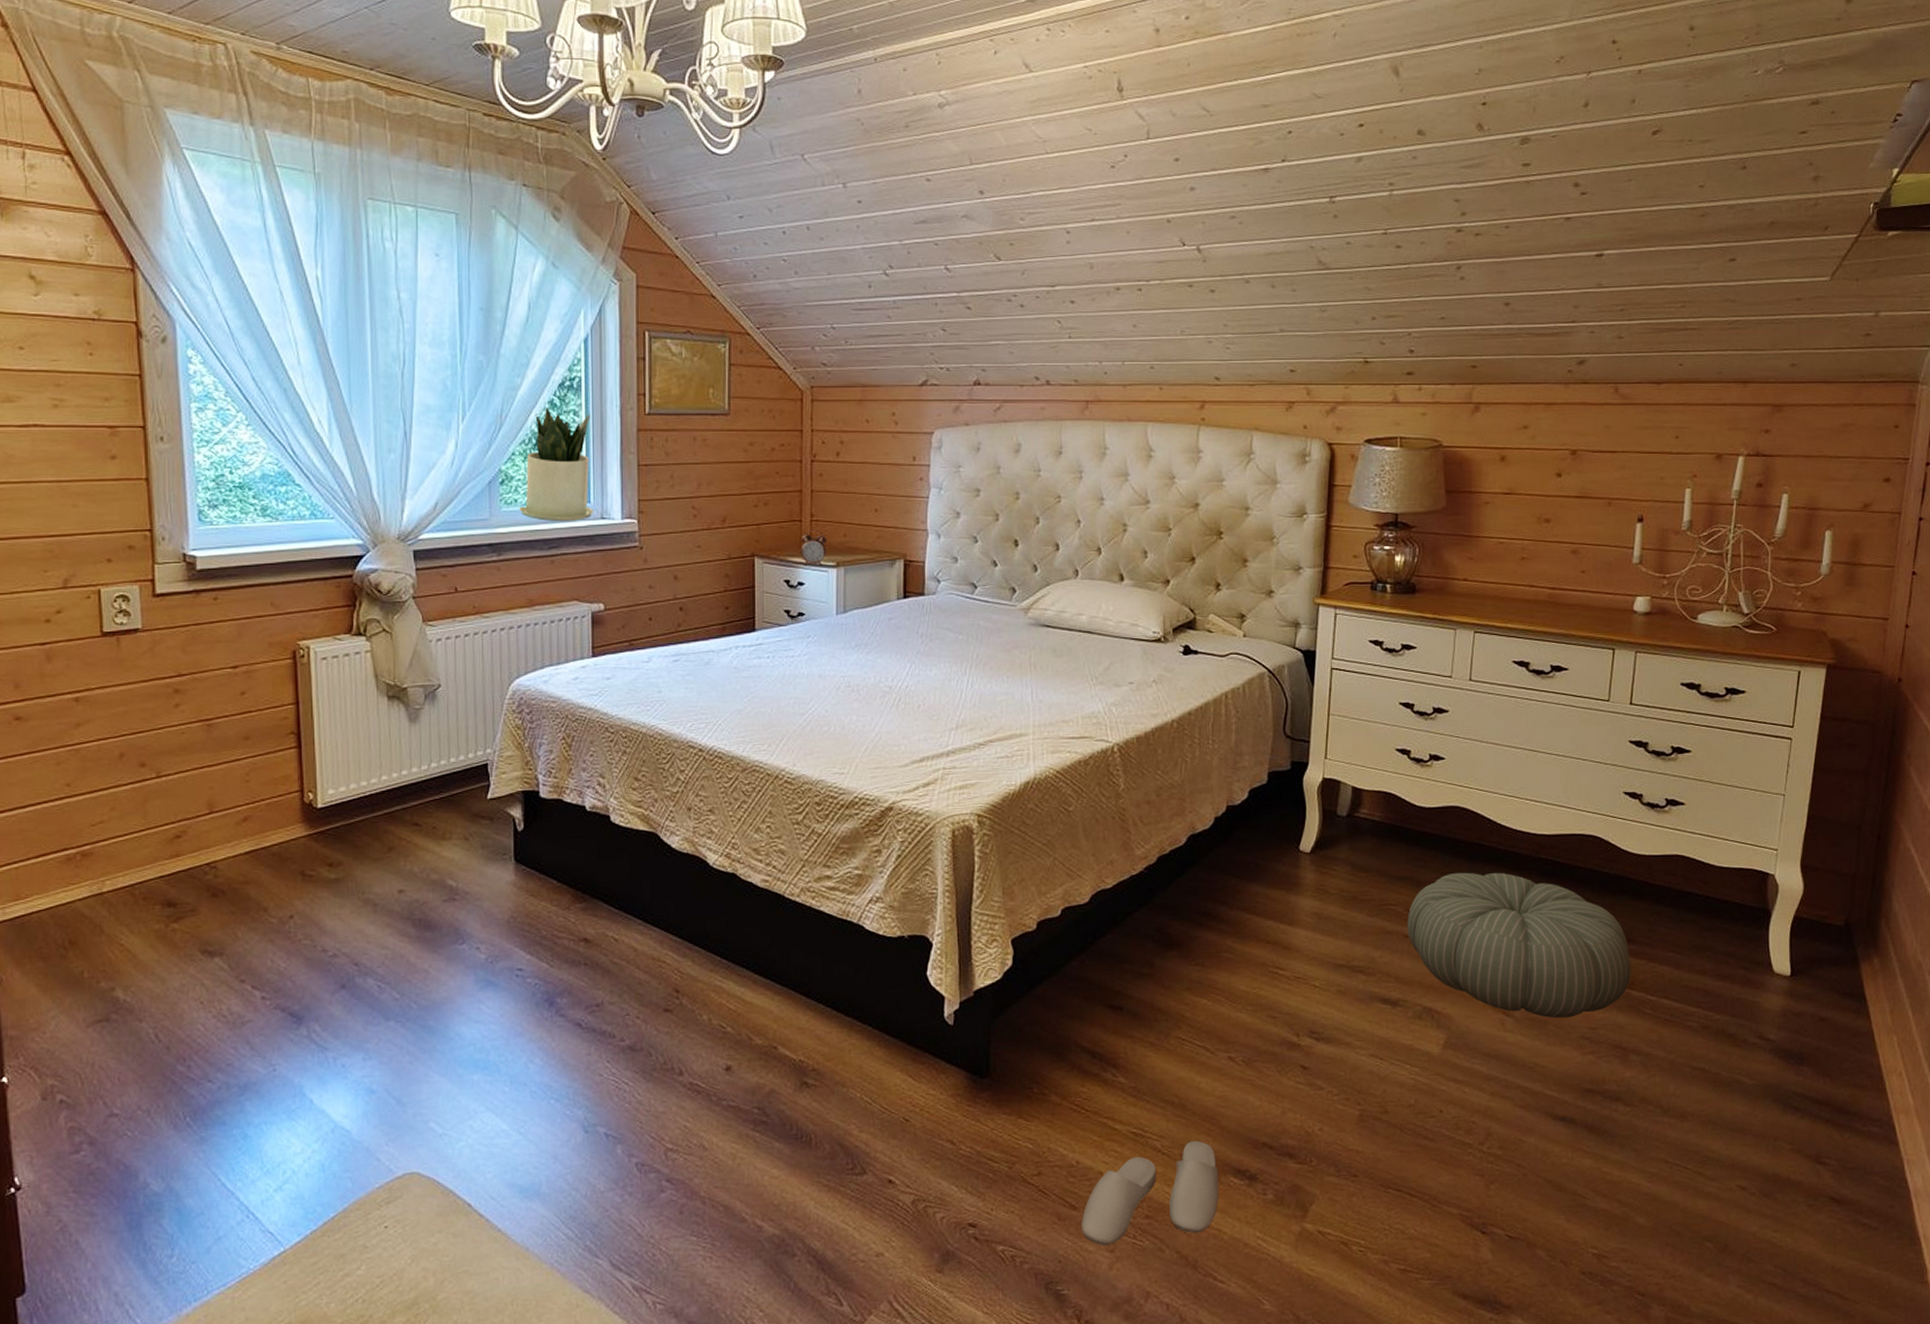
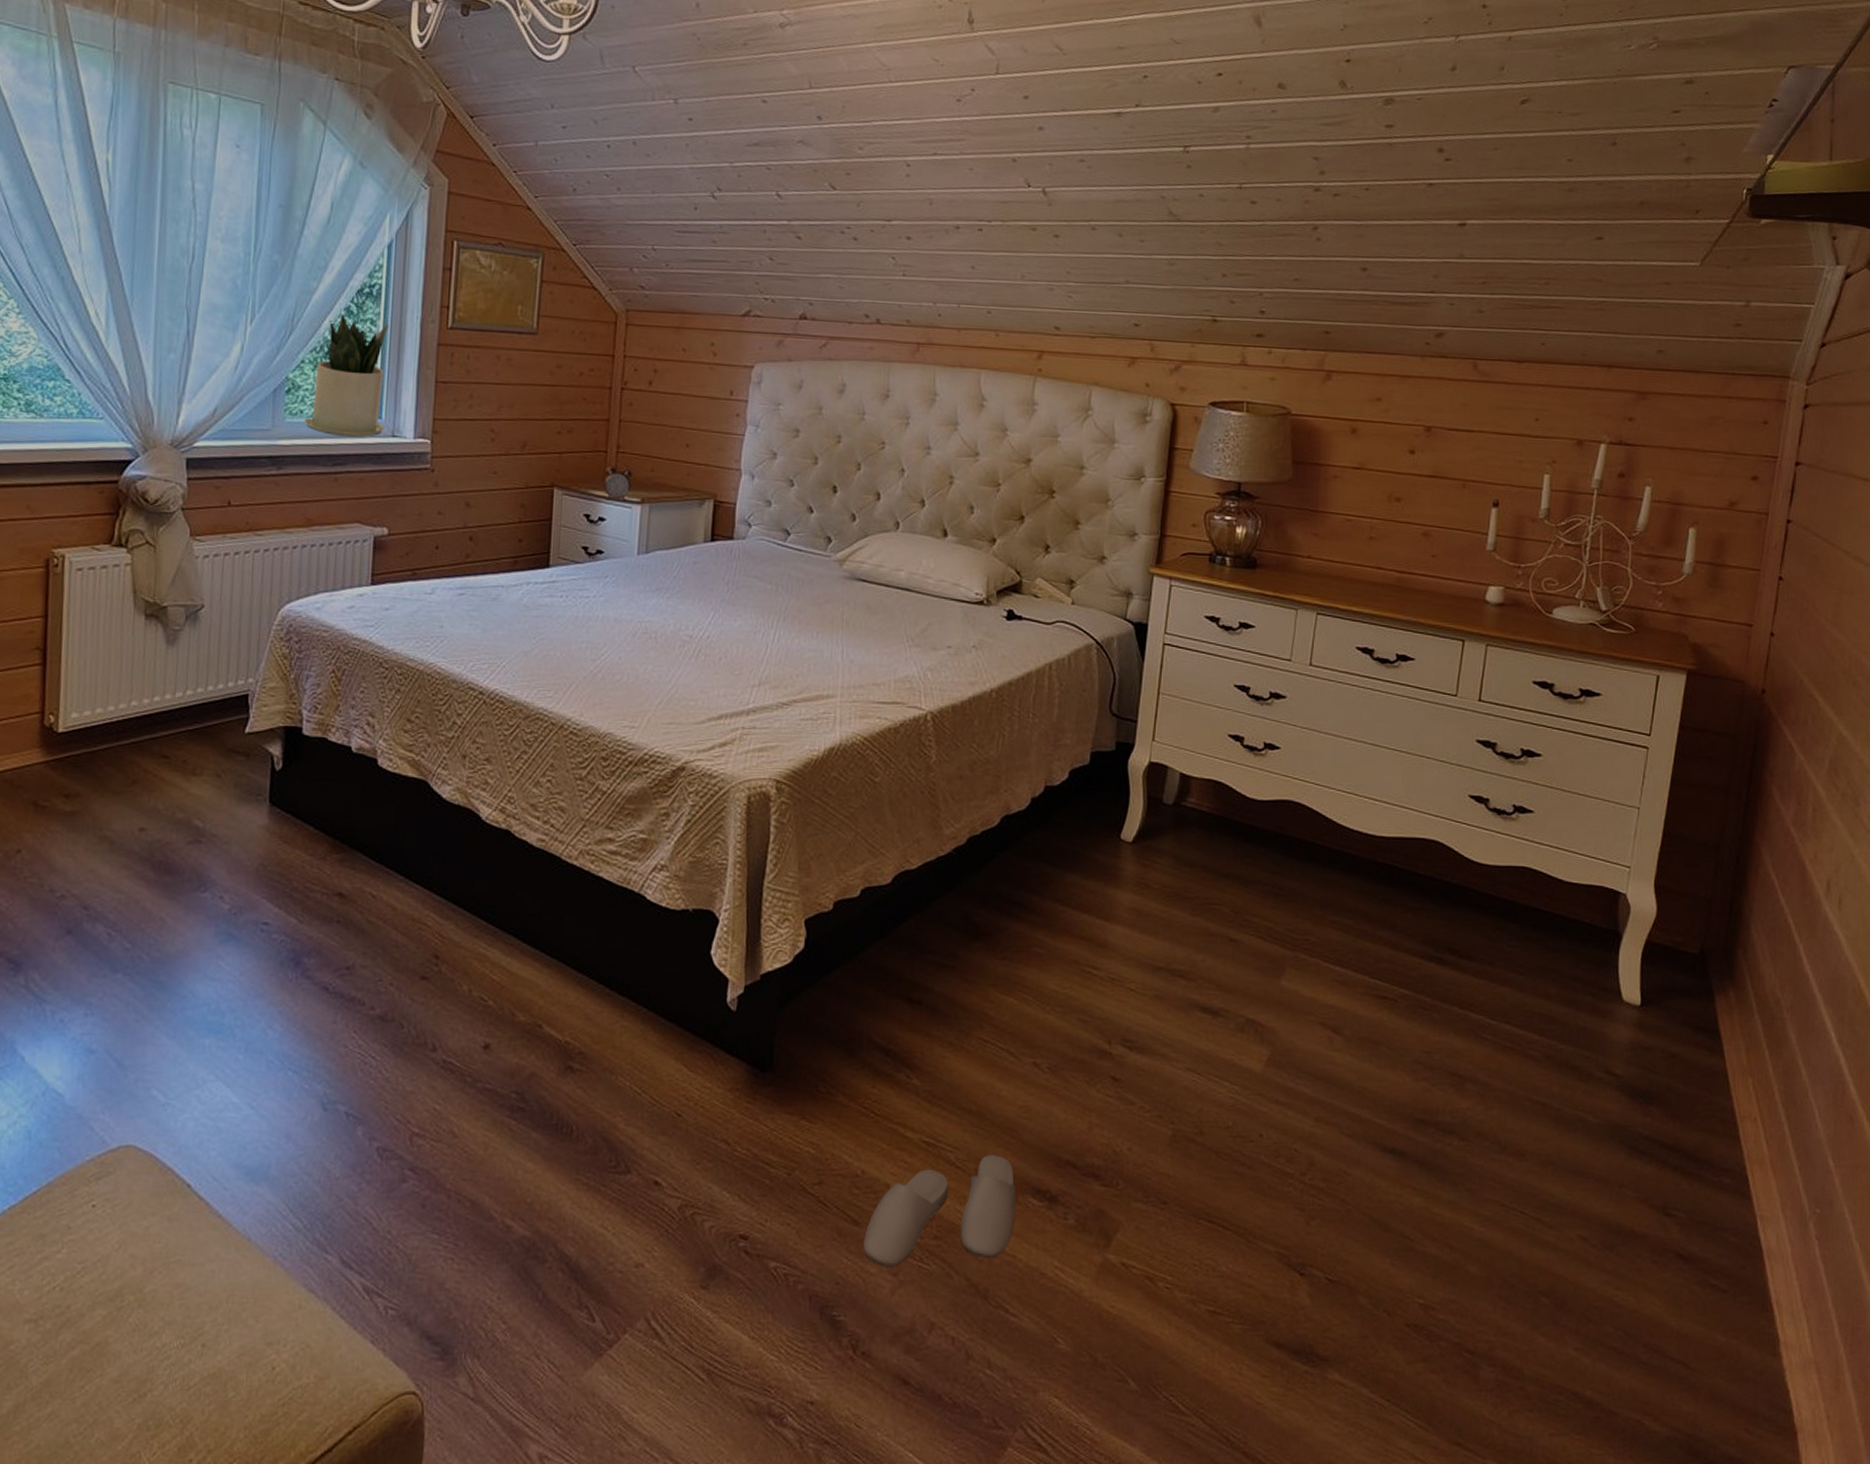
pouf: present [1407,872,1631,1018] -> none [1232,873,1471,1039]

